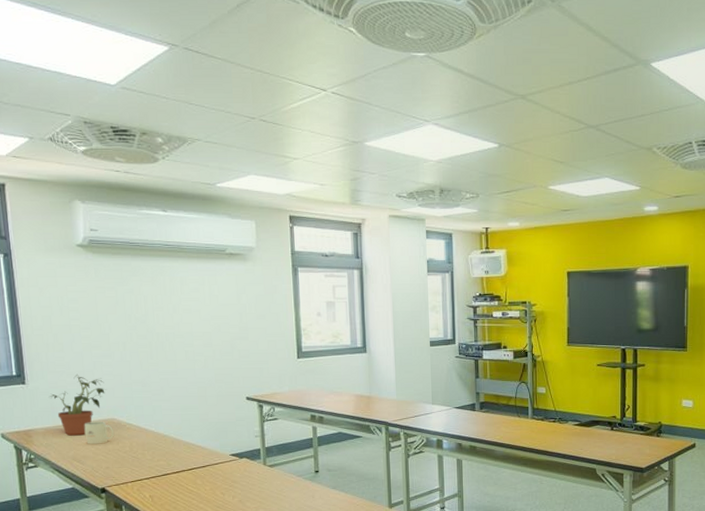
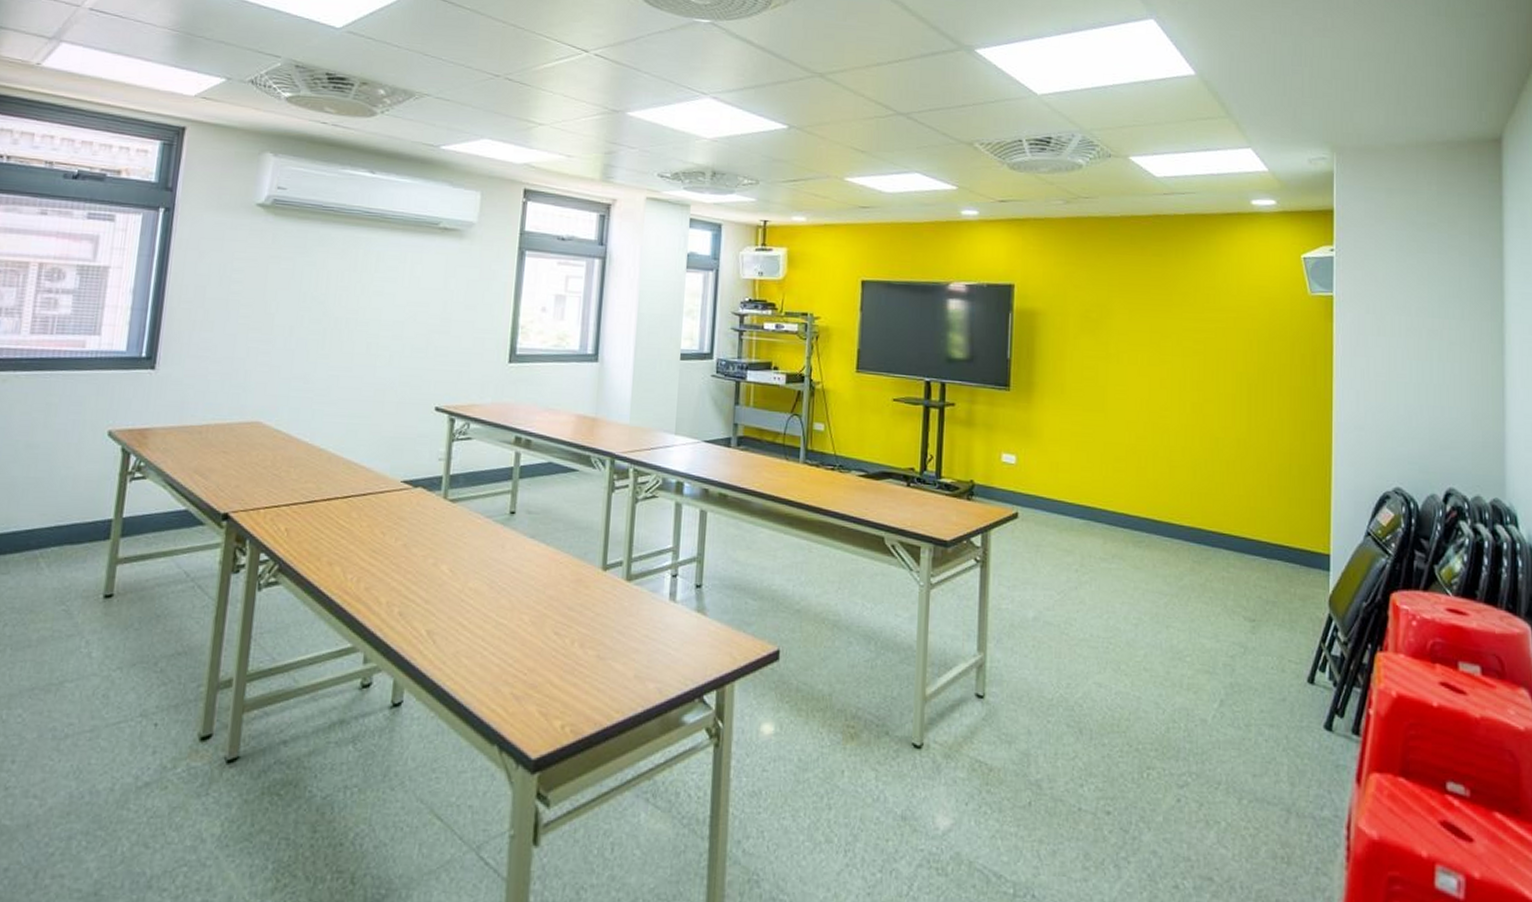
potted plant: present [49,374,106,437] -> none [182,361,257,443]
mug: present [84,422,115,445] -> none [216,424,256,456]

